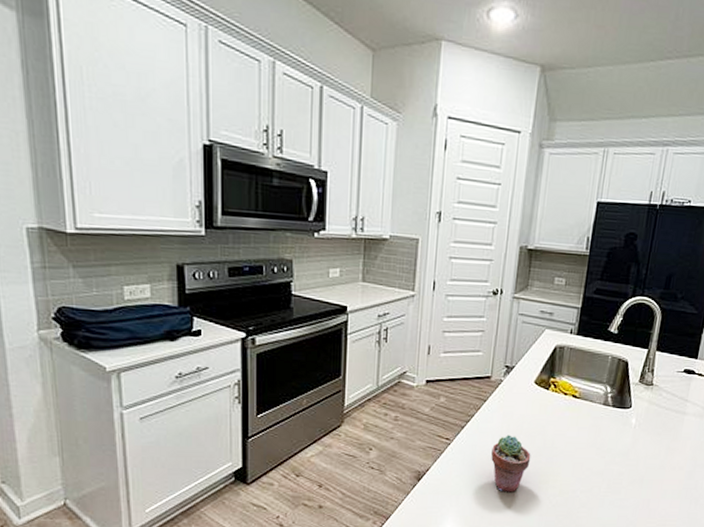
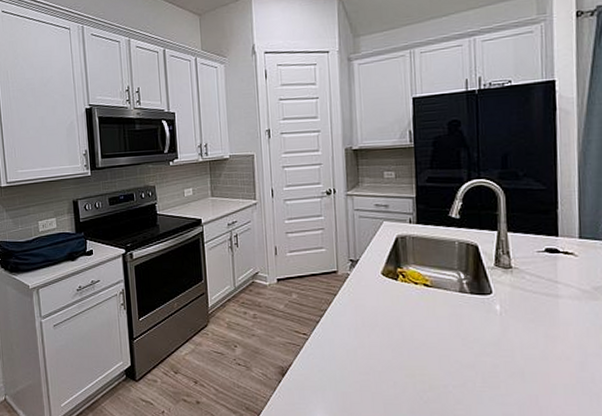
potted succulent: present [491,435,531,493] -> none [350,328,392,388]

